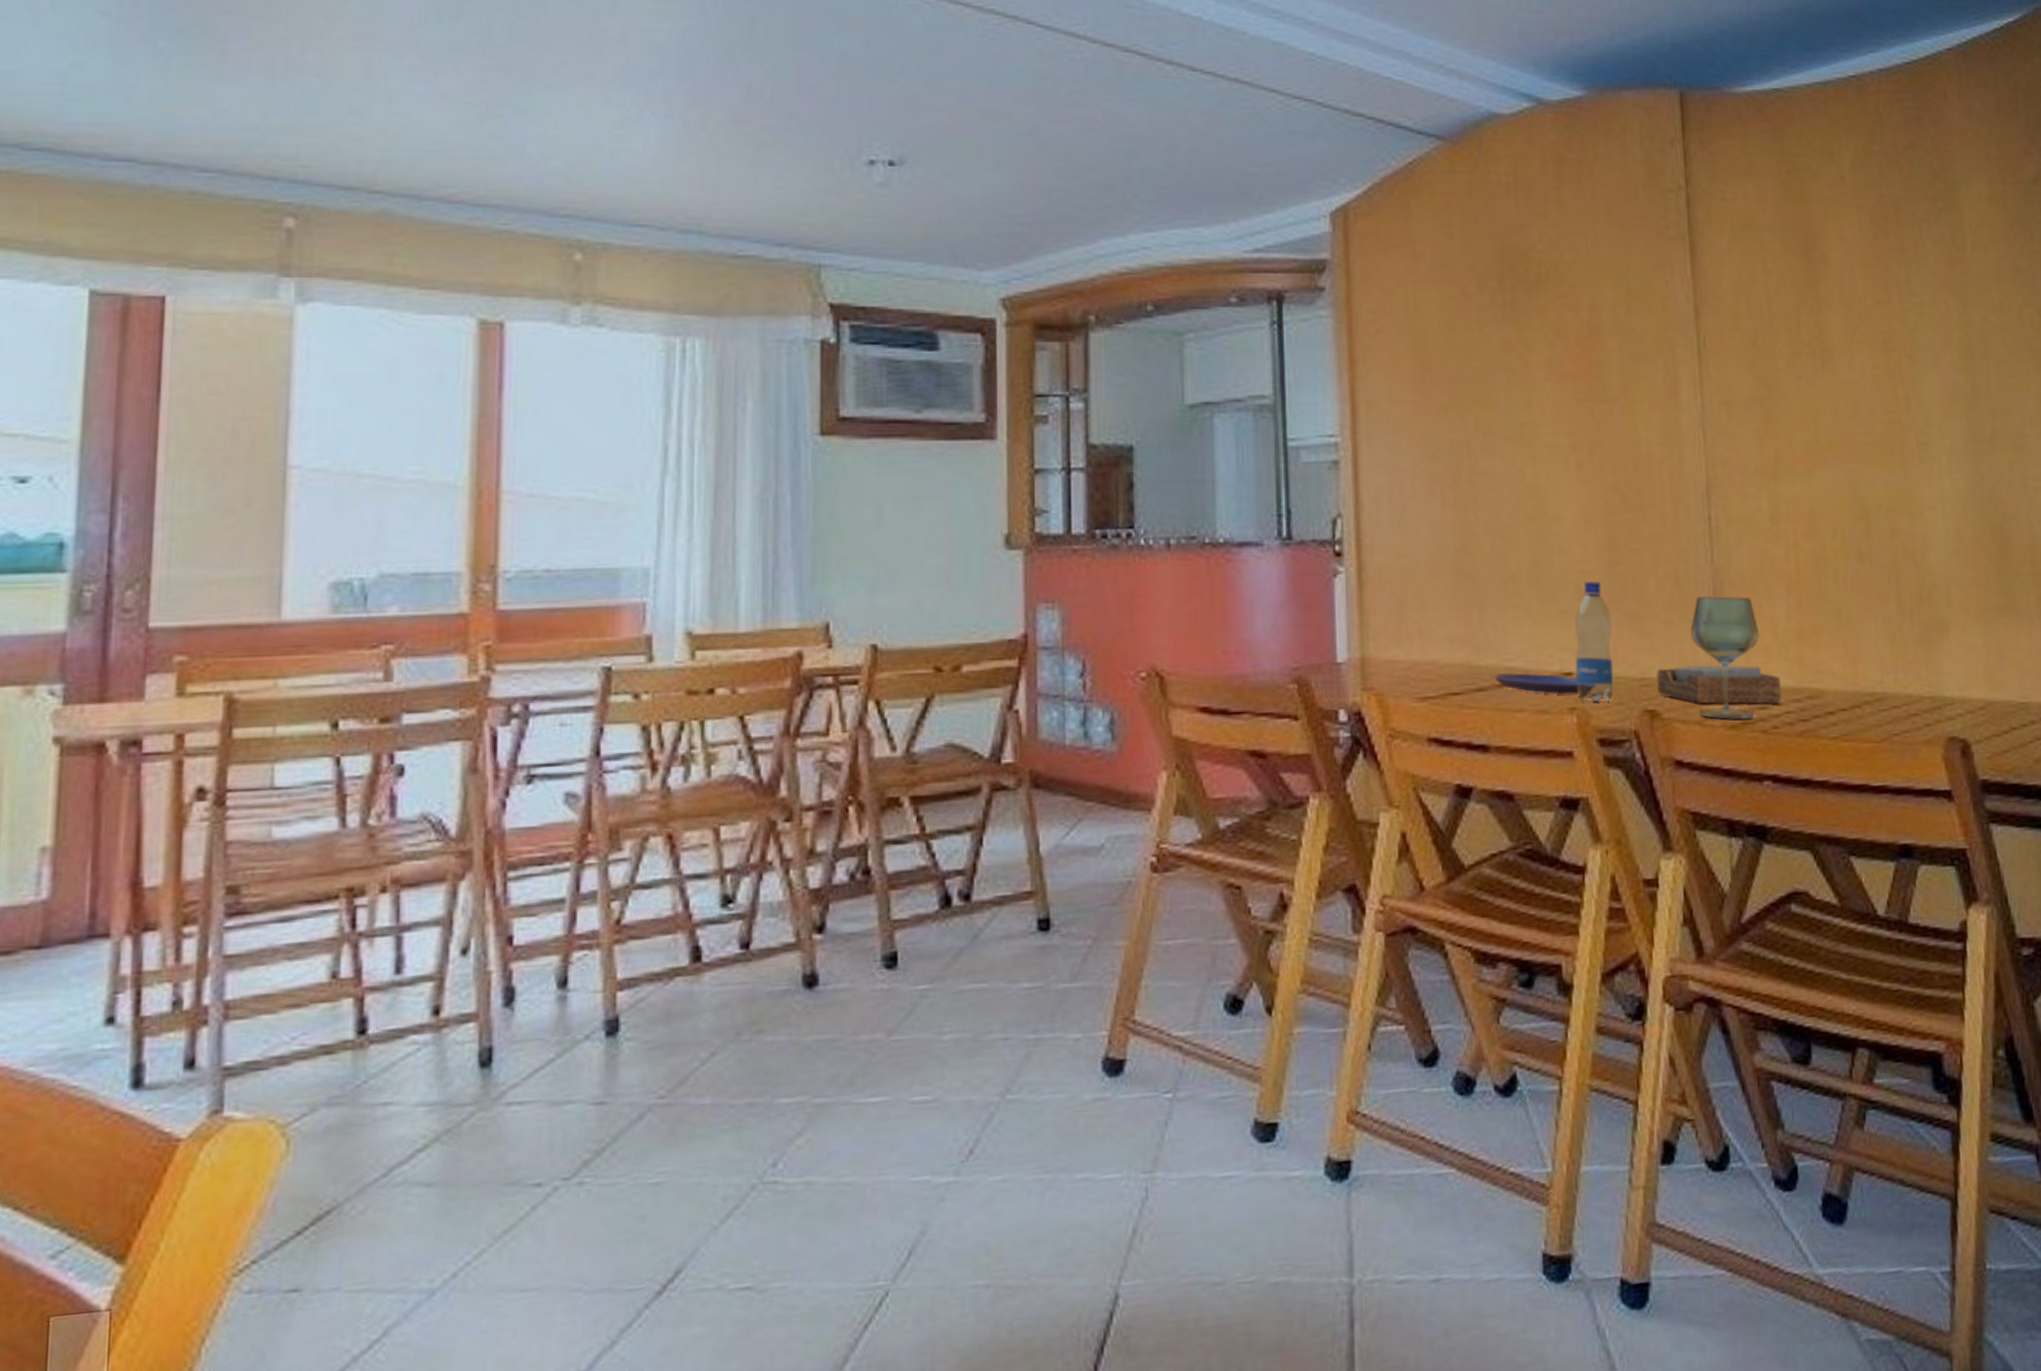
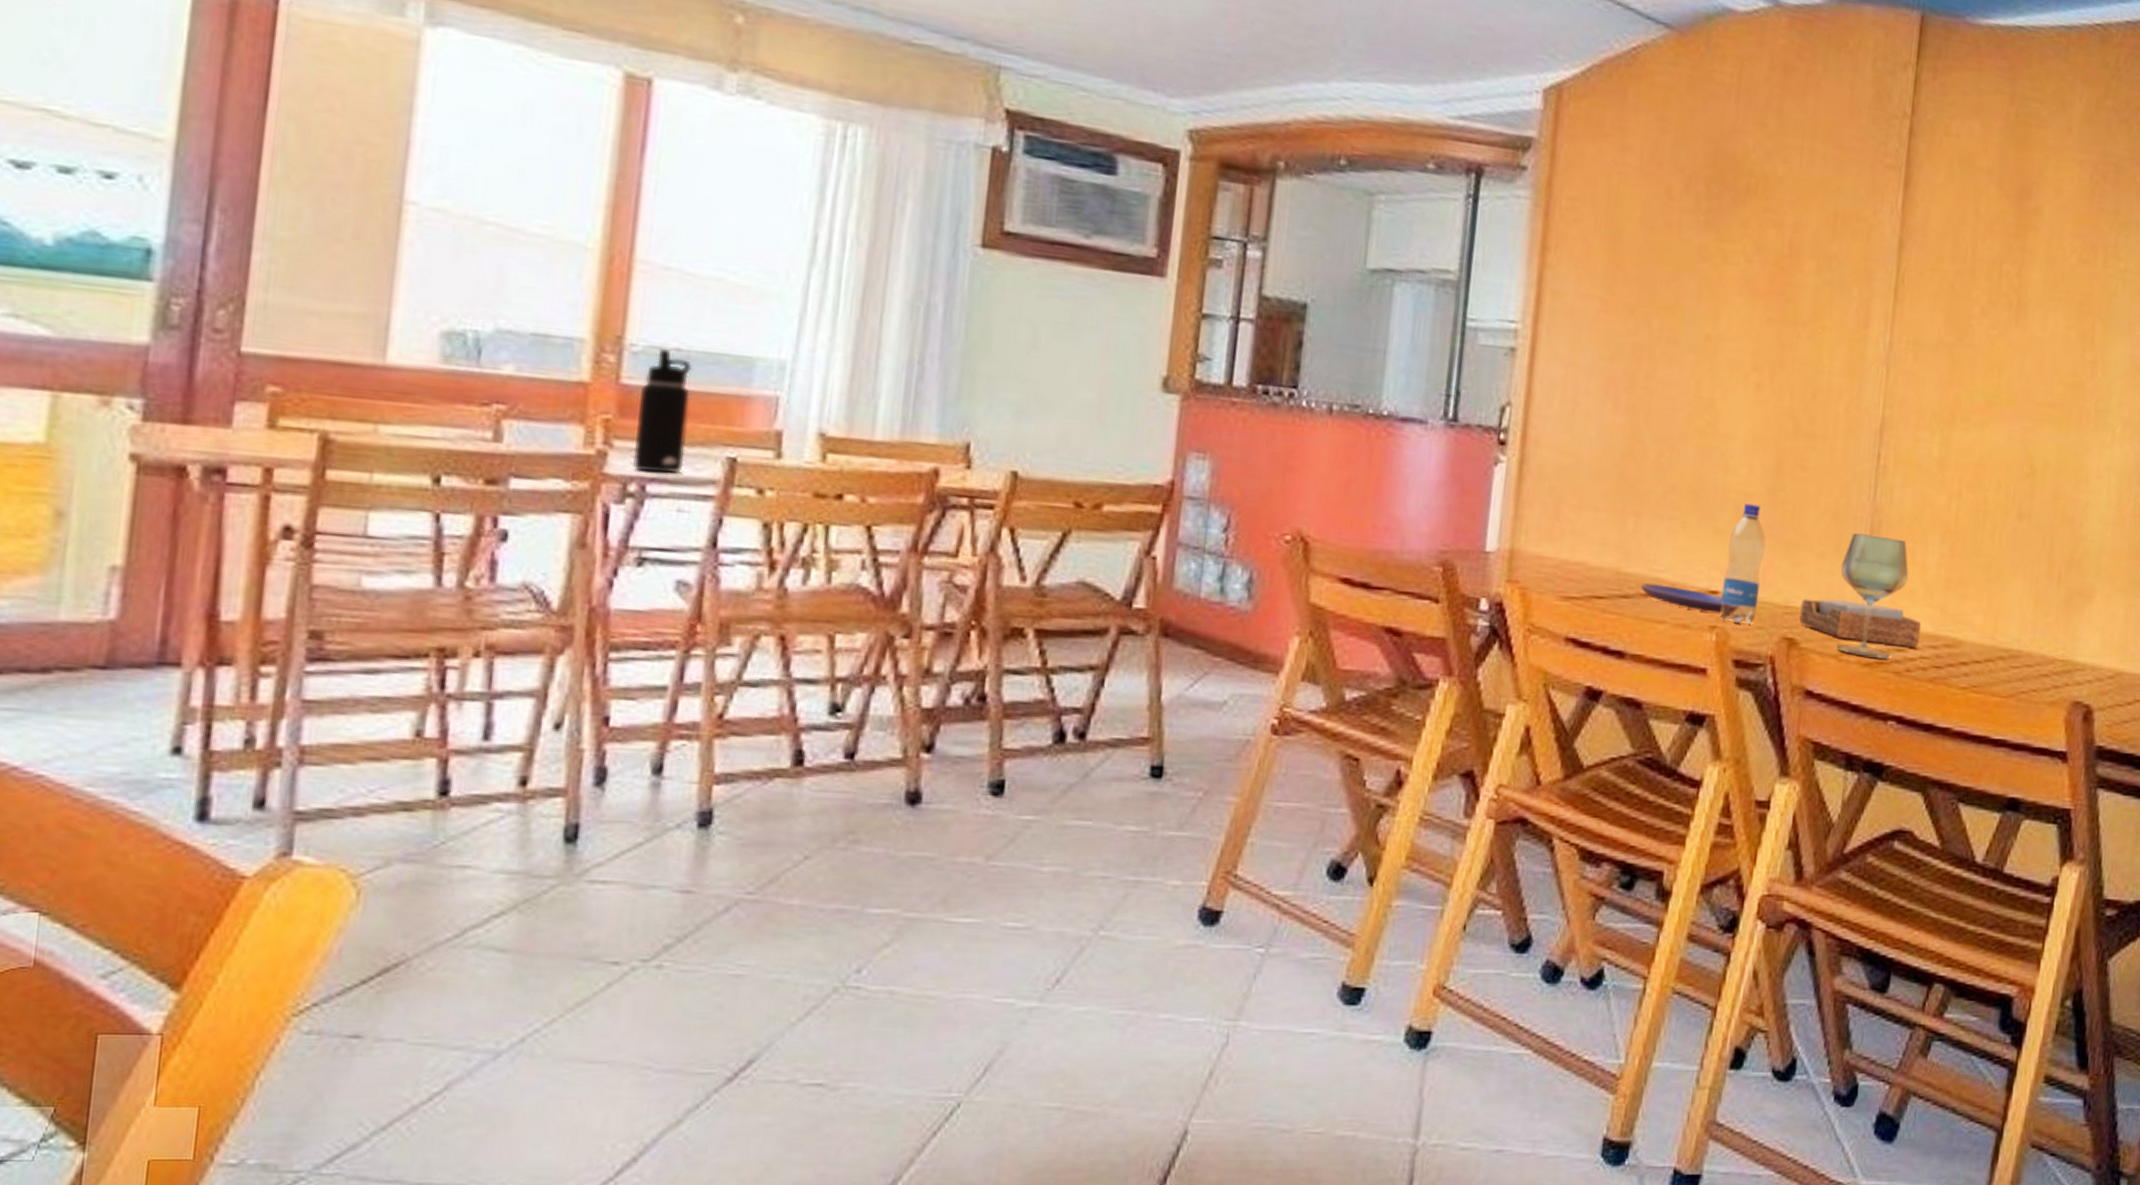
water bottle: none [514,571,563,692] -> present [632,347,692,473]

